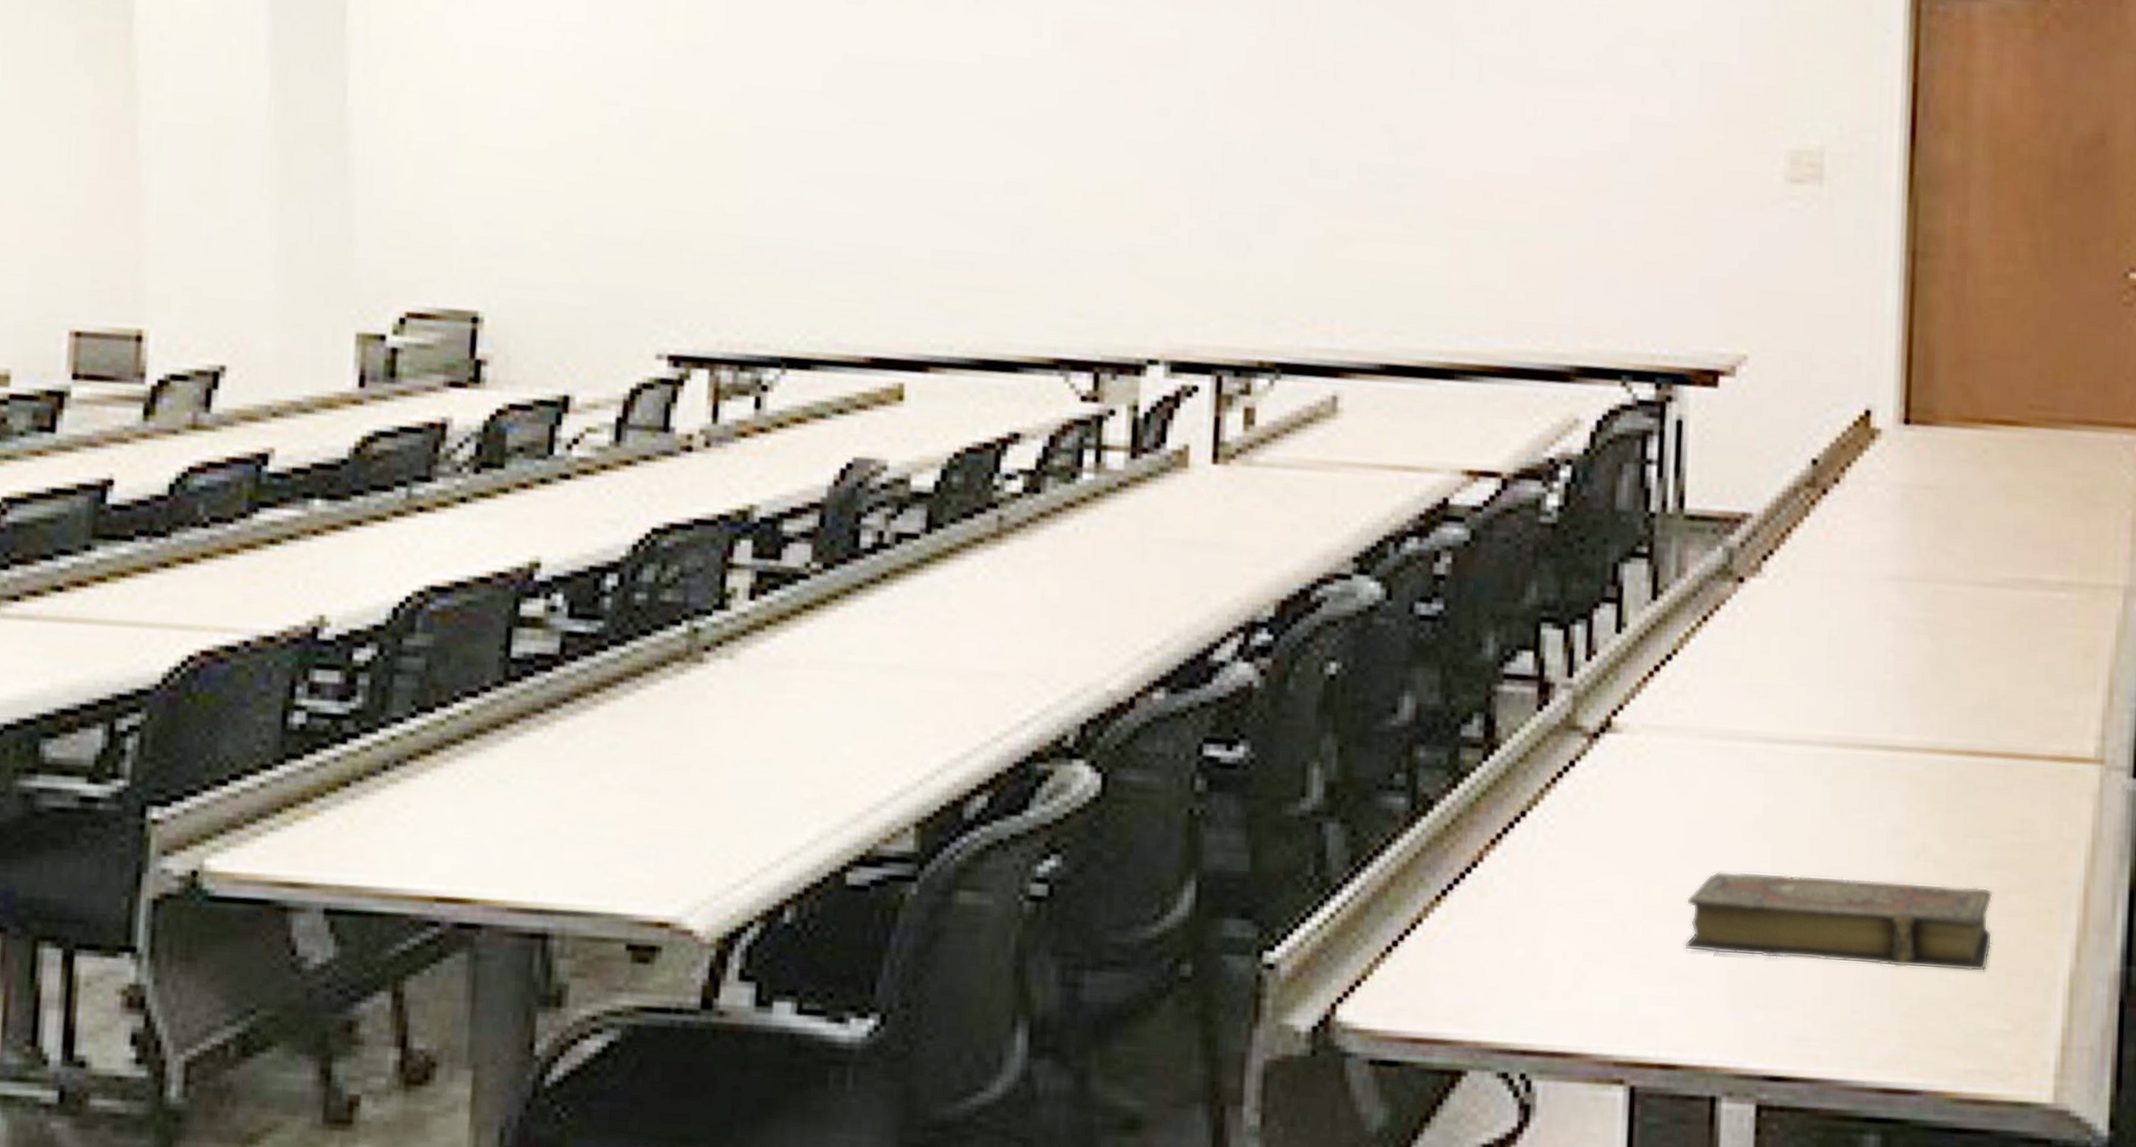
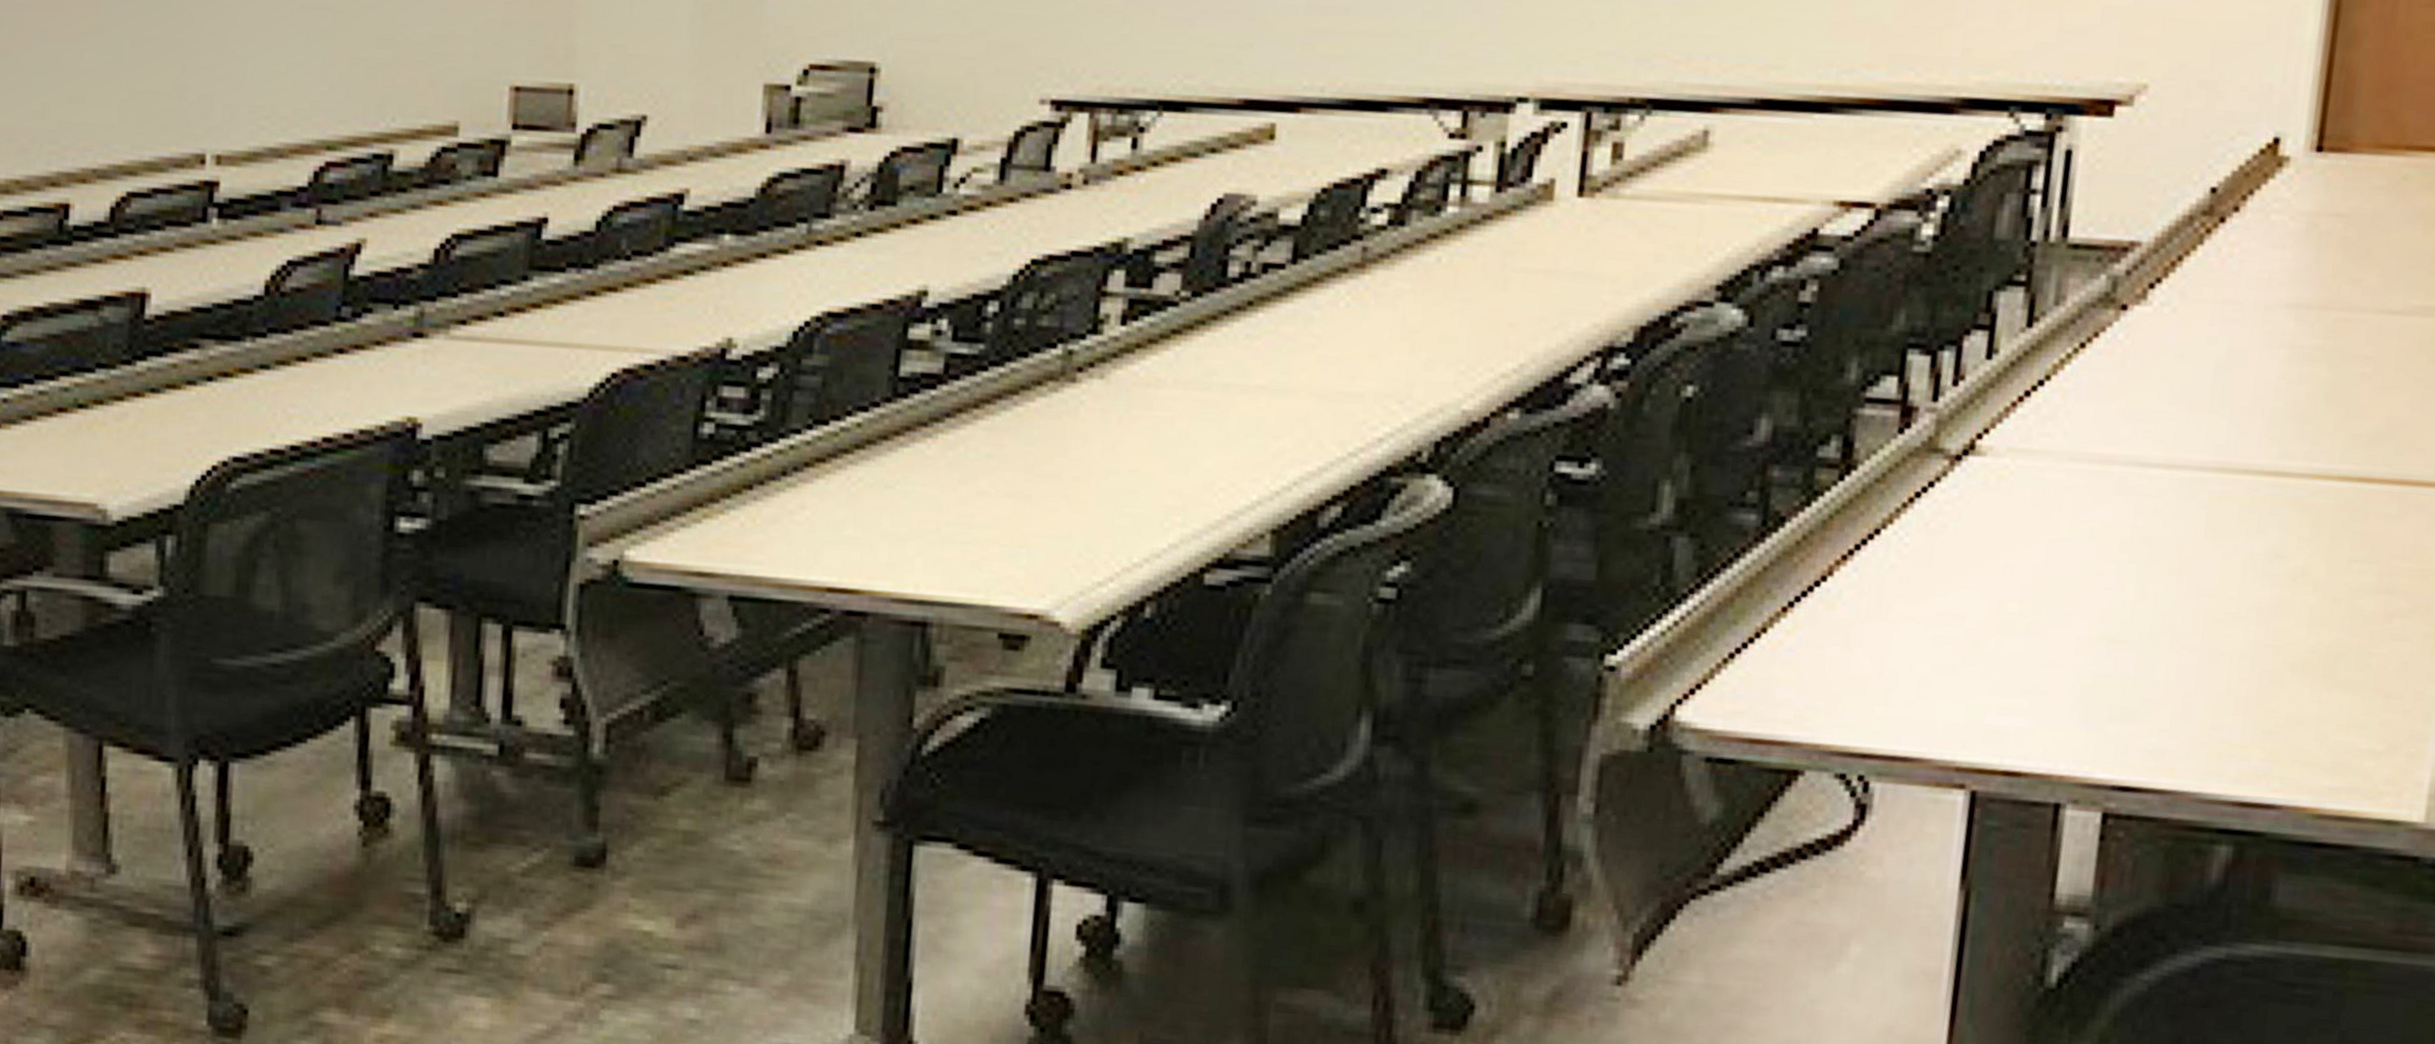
book: present [1685,871,1993,972] -> none [2038,590,2376,694]

